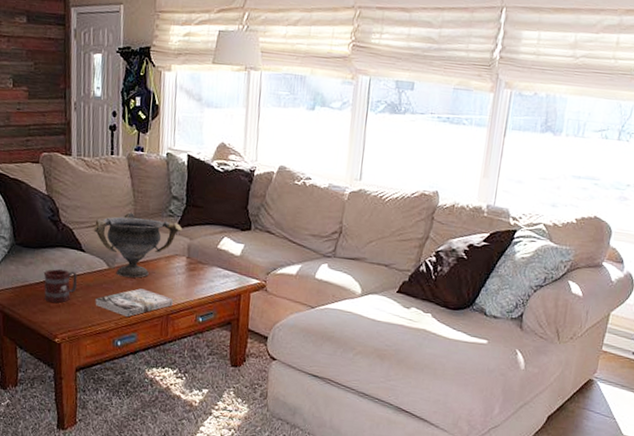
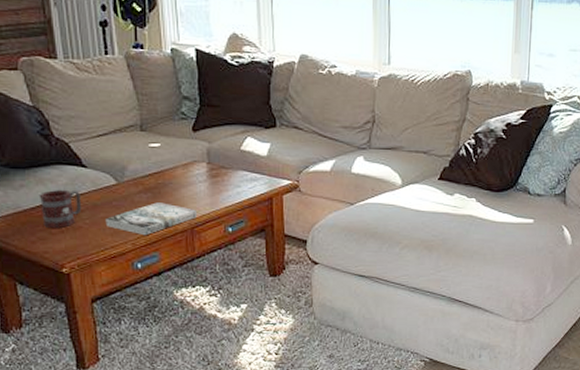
decorative bowl: present [93,212,183,278] -> none [93,118,199,191]

